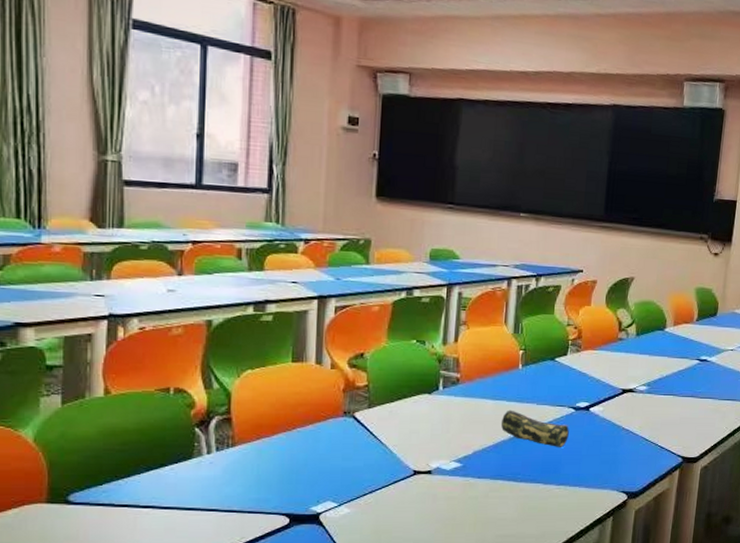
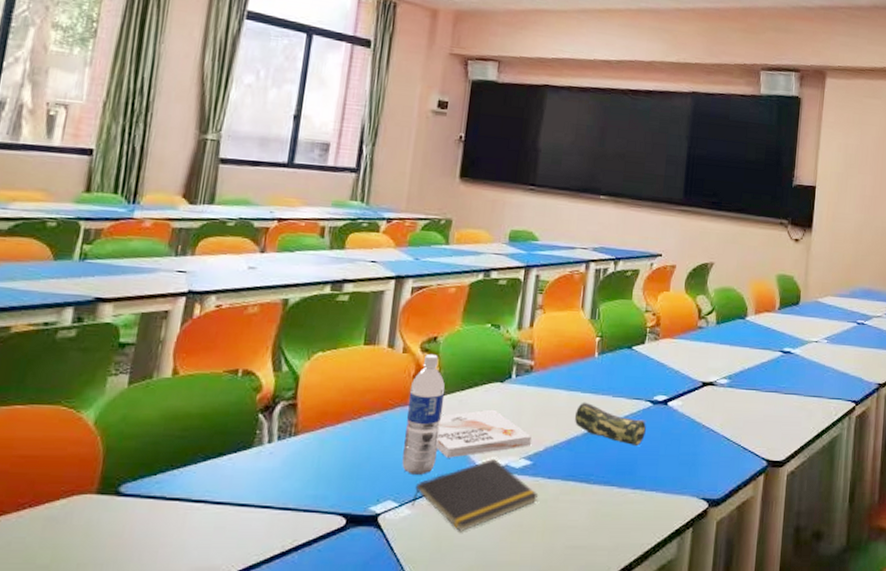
water bottle: none [338,369,375,478] -> present [402,353,445,475]
notepad: none [350,461,470,525] -> present [412,458,539,531]
book: none [370,418,460,463] -> present [436,409,531,458]

